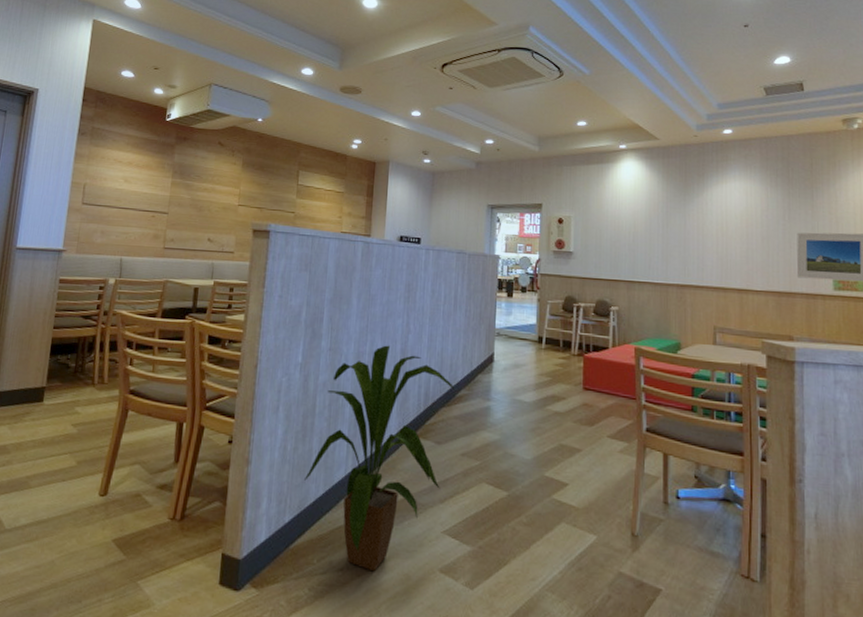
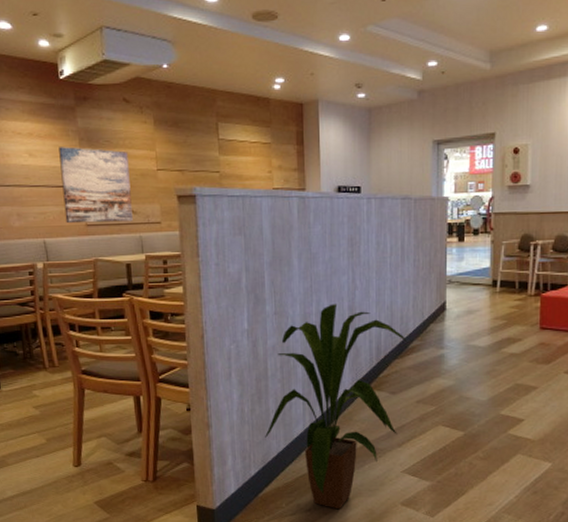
wall art: none [145,177,214,249] -> present [59,147,133,224]

